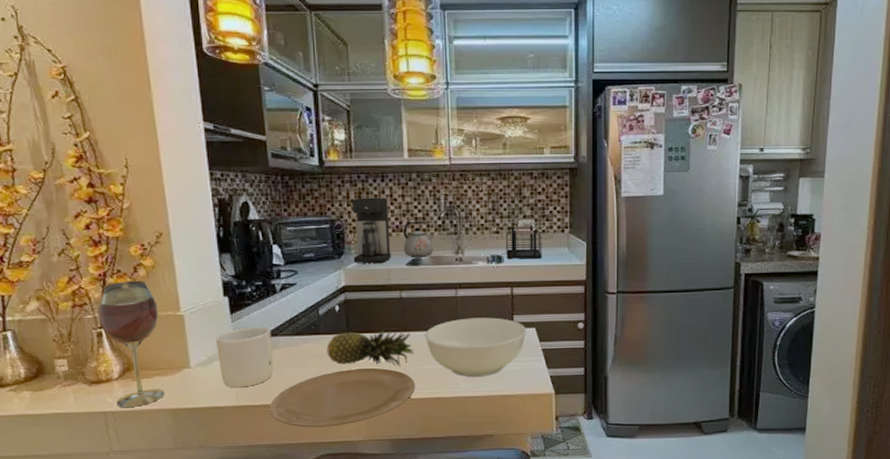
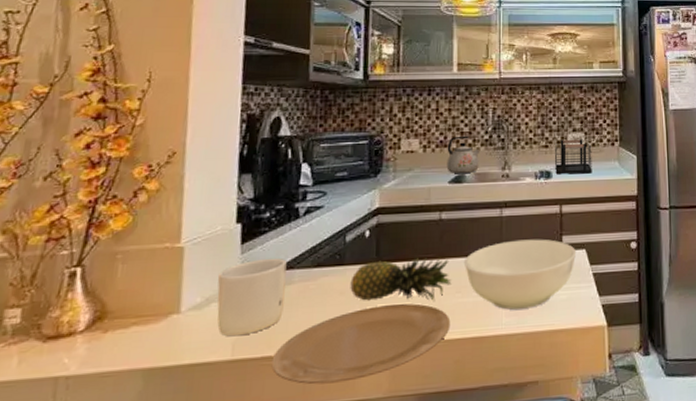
wineglass: present [97,280,165,408] -> none [74,206,154,371]
coffee maker: present [352,197,391,263] -> none [390,111,433,182]

